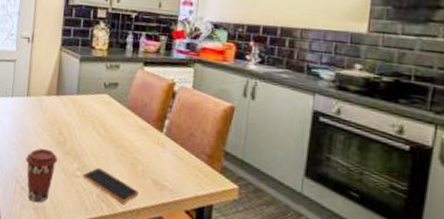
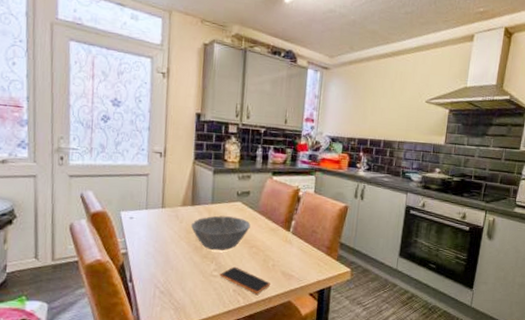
coffee cup: present [26,148,57,203] -> none [164,254,195,304]
bowl: none [54,108,118,149] -> present [190,215,250,251]

